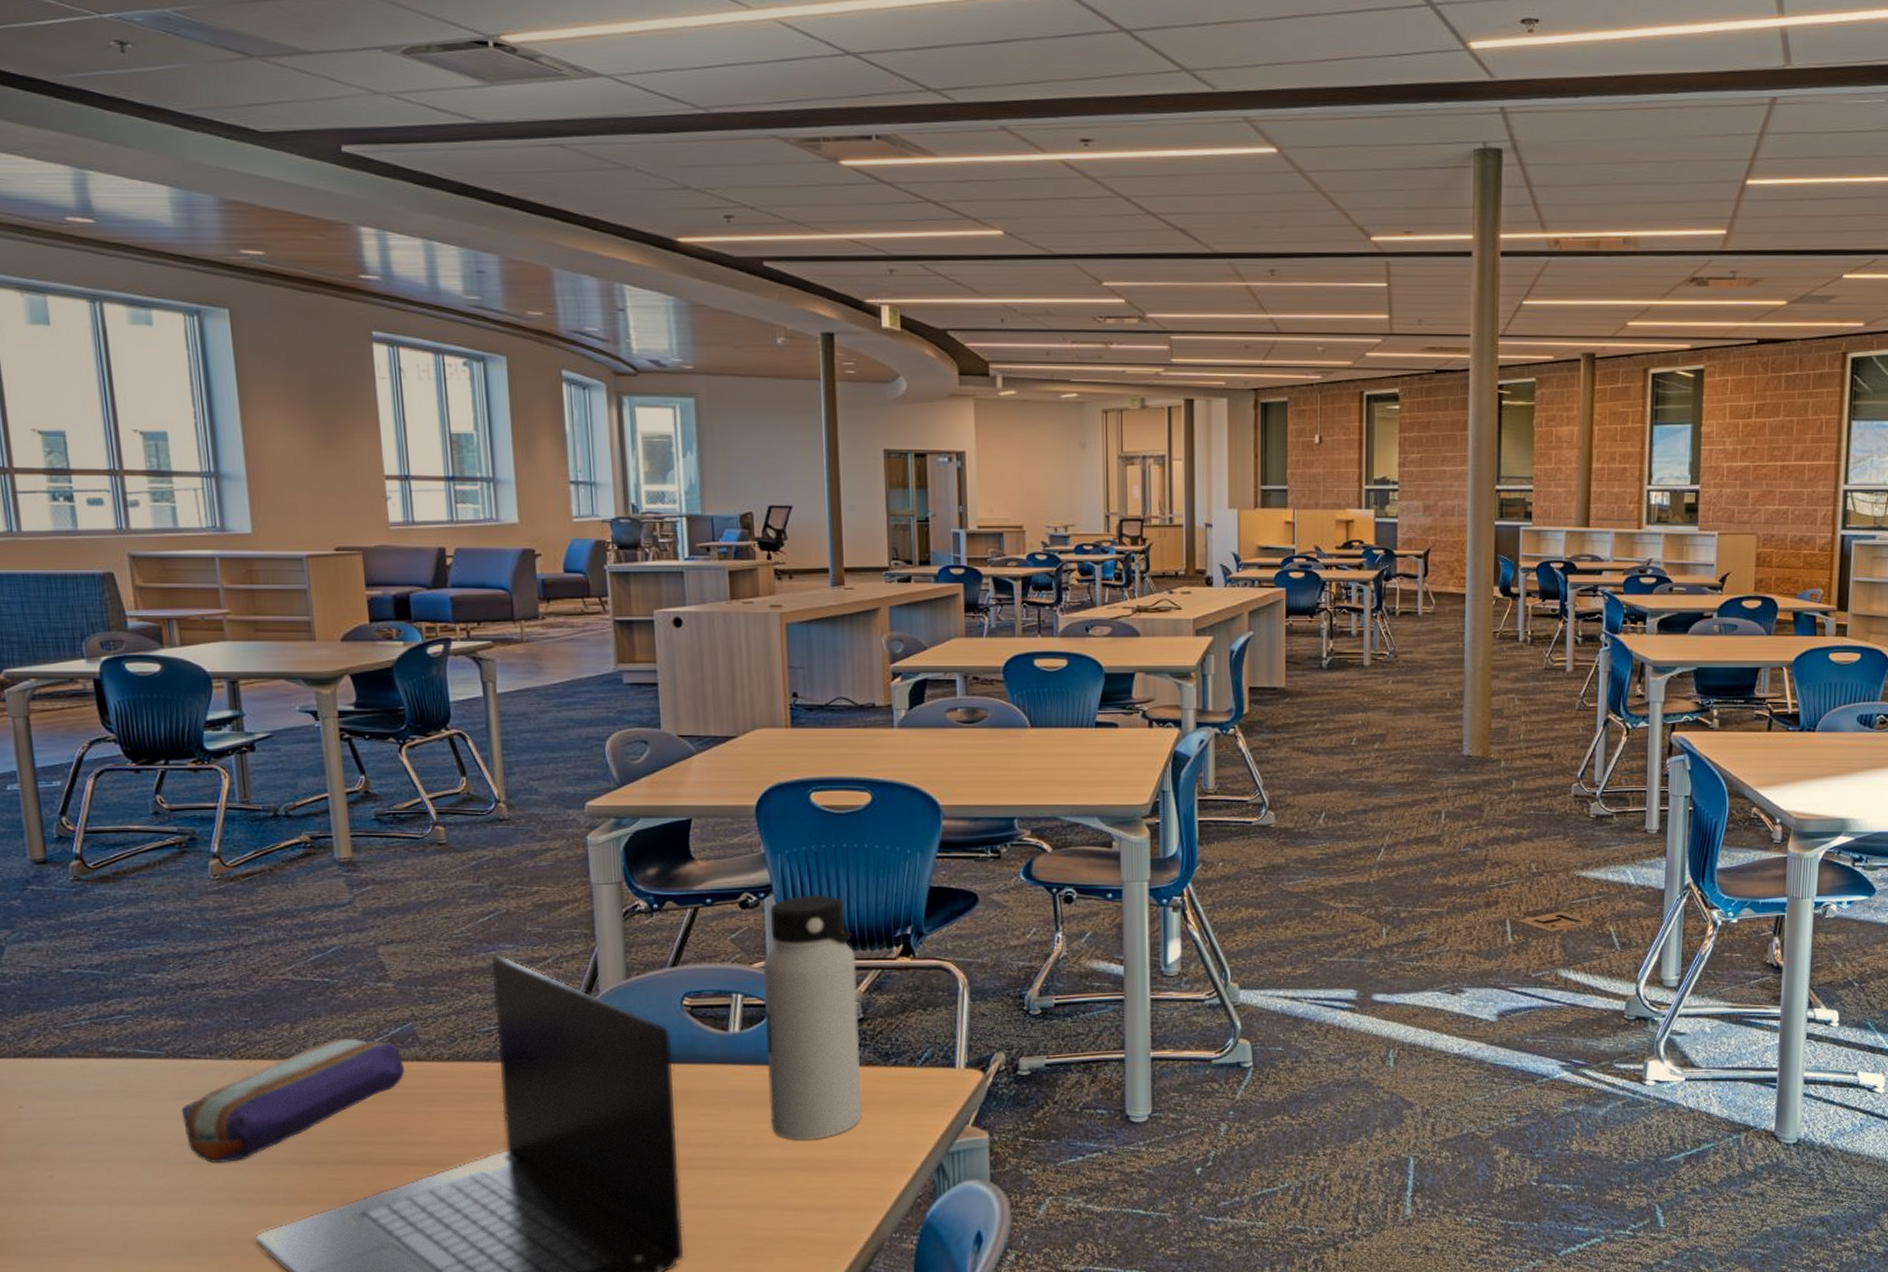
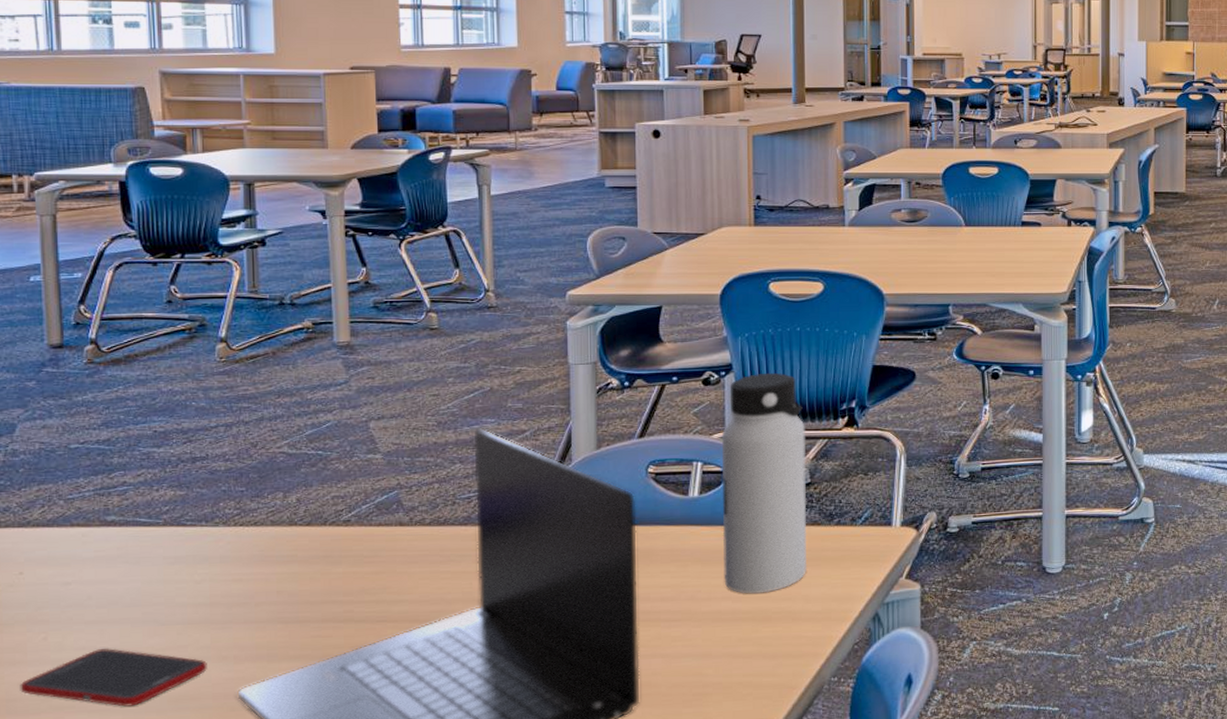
cell phone: none [28,1188,221,1250] -> present [20,648,207,707]
pencil case: present [181,1038,404,1164] -> none [175,505,388,624]

